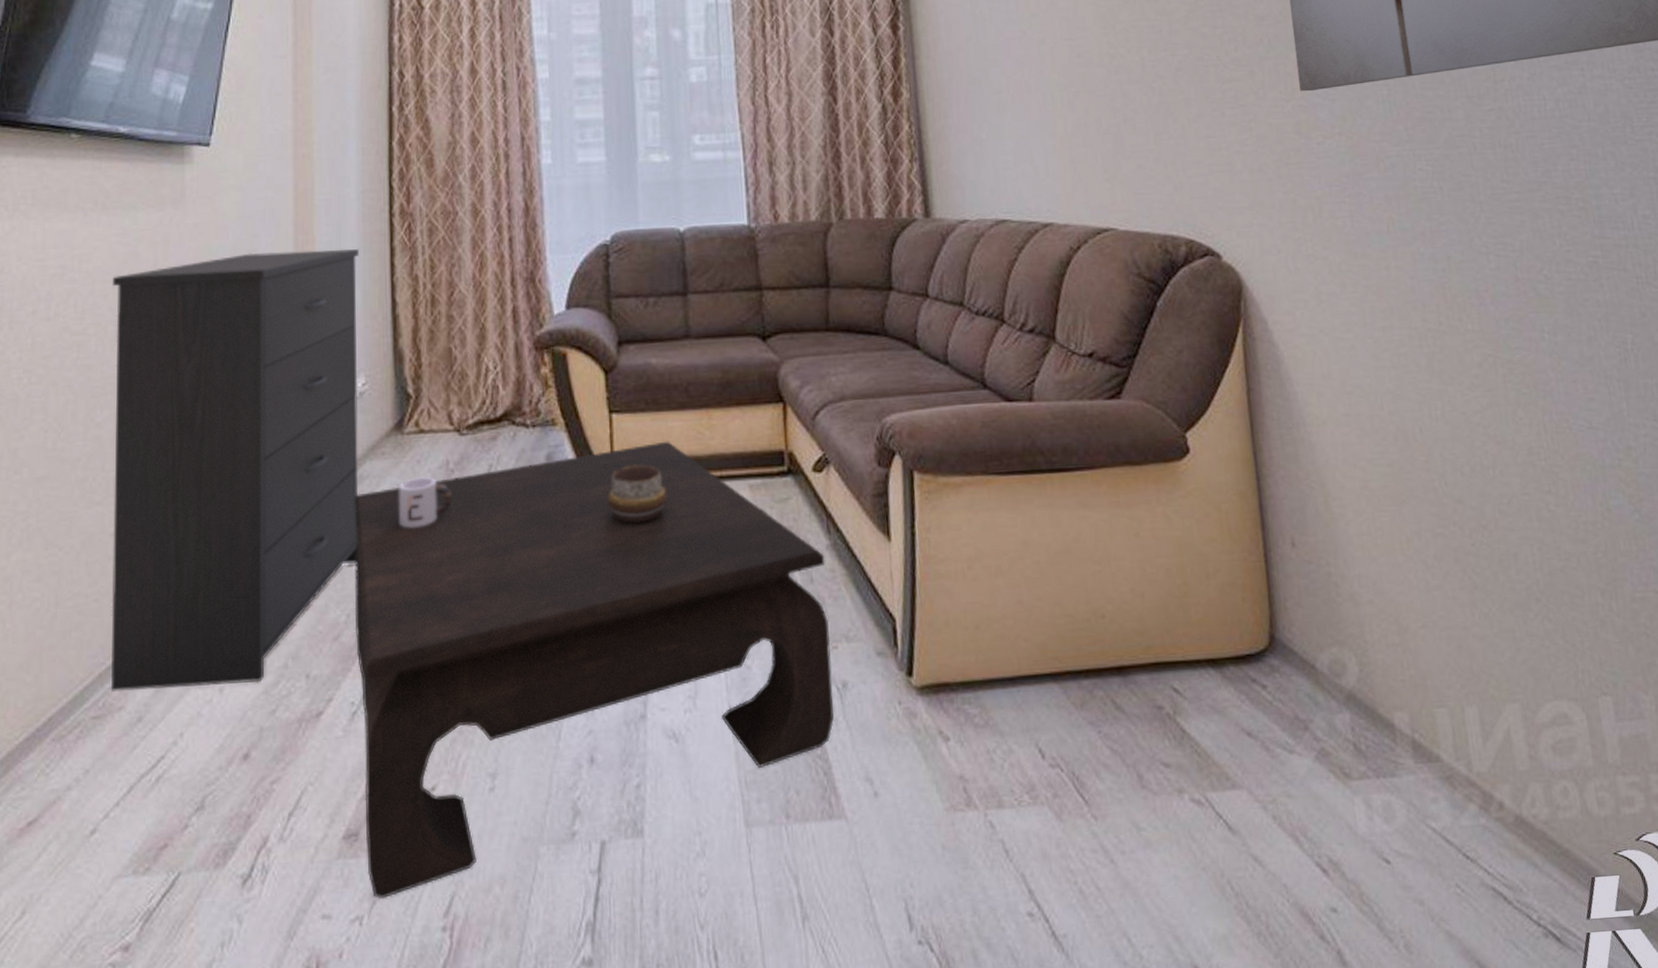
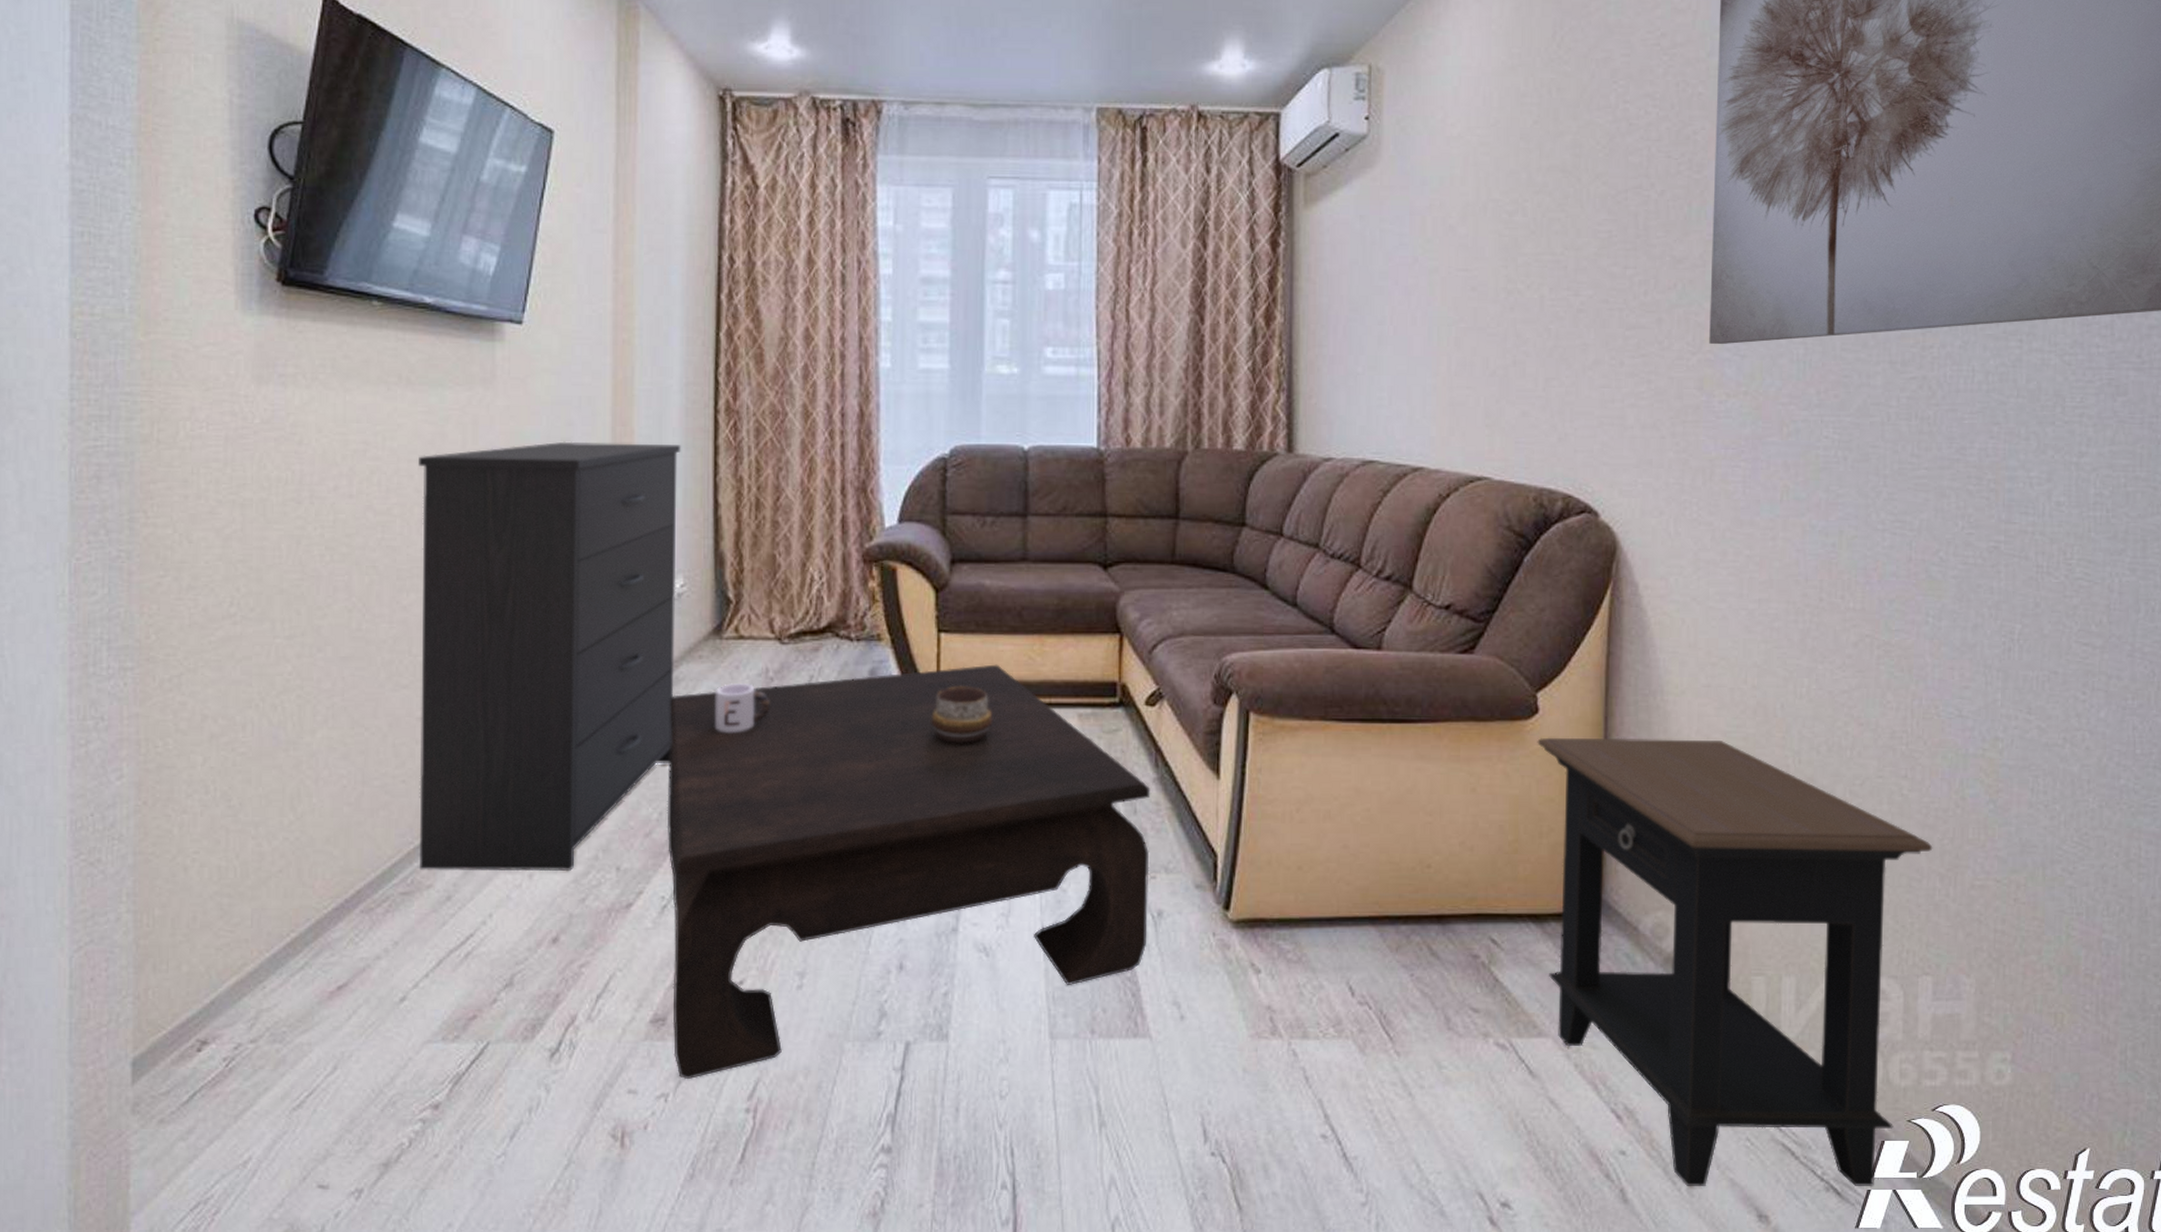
side table: none [1192,468,1601,942] -> present [1537,737,1933,1187]

